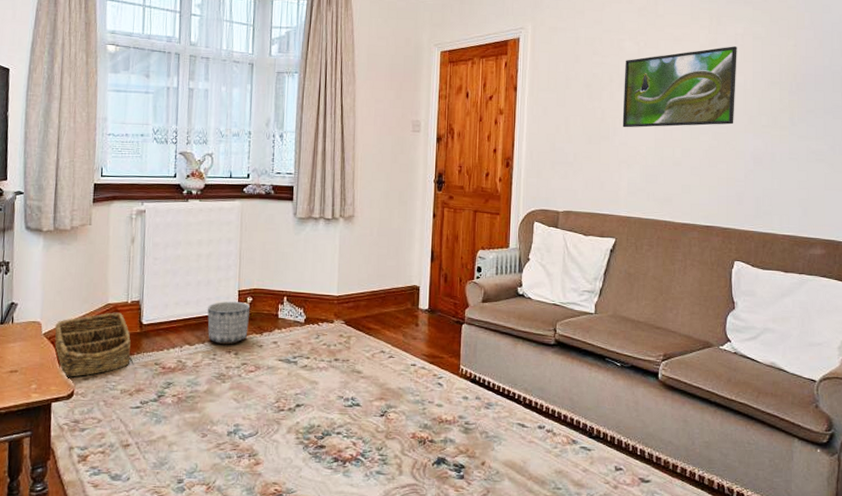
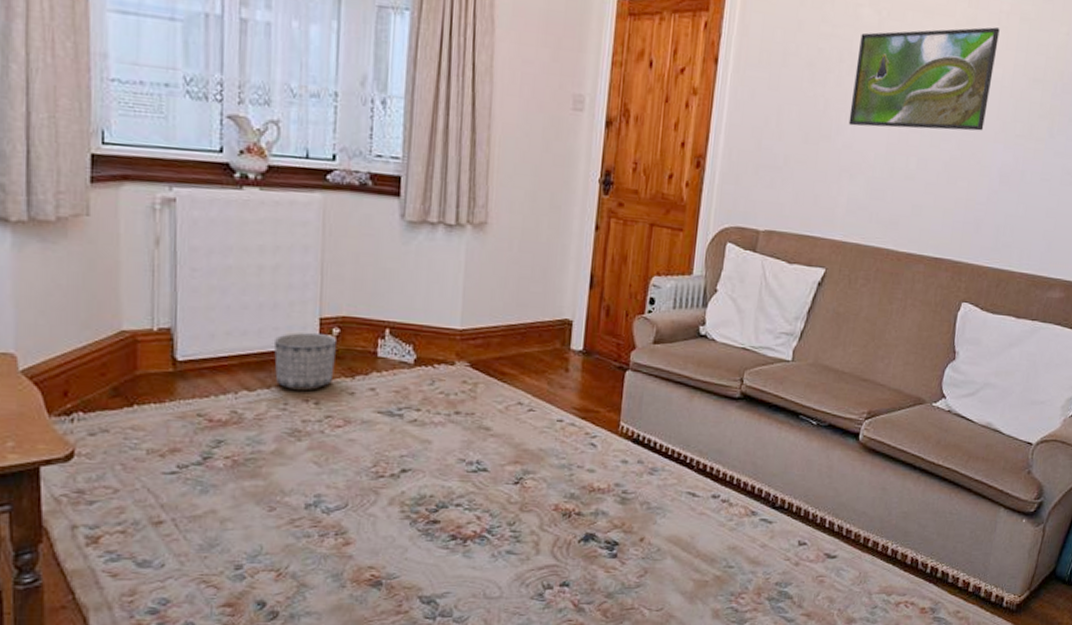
basket: present [54,312,131,377] -> none [38,343,160,432]

